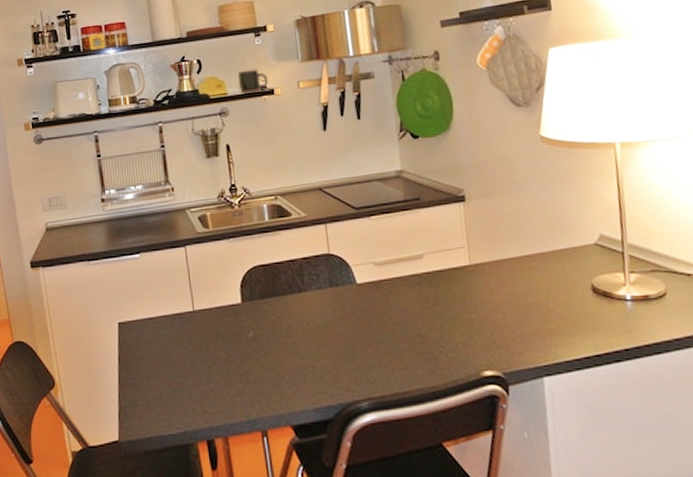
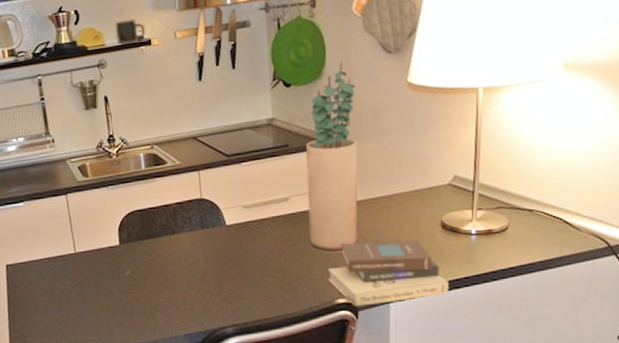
vase: none [438,114,501,316] -> present [305,62,358,251]
books: none [471,304,609,381] -> present [328,239,449,307]

